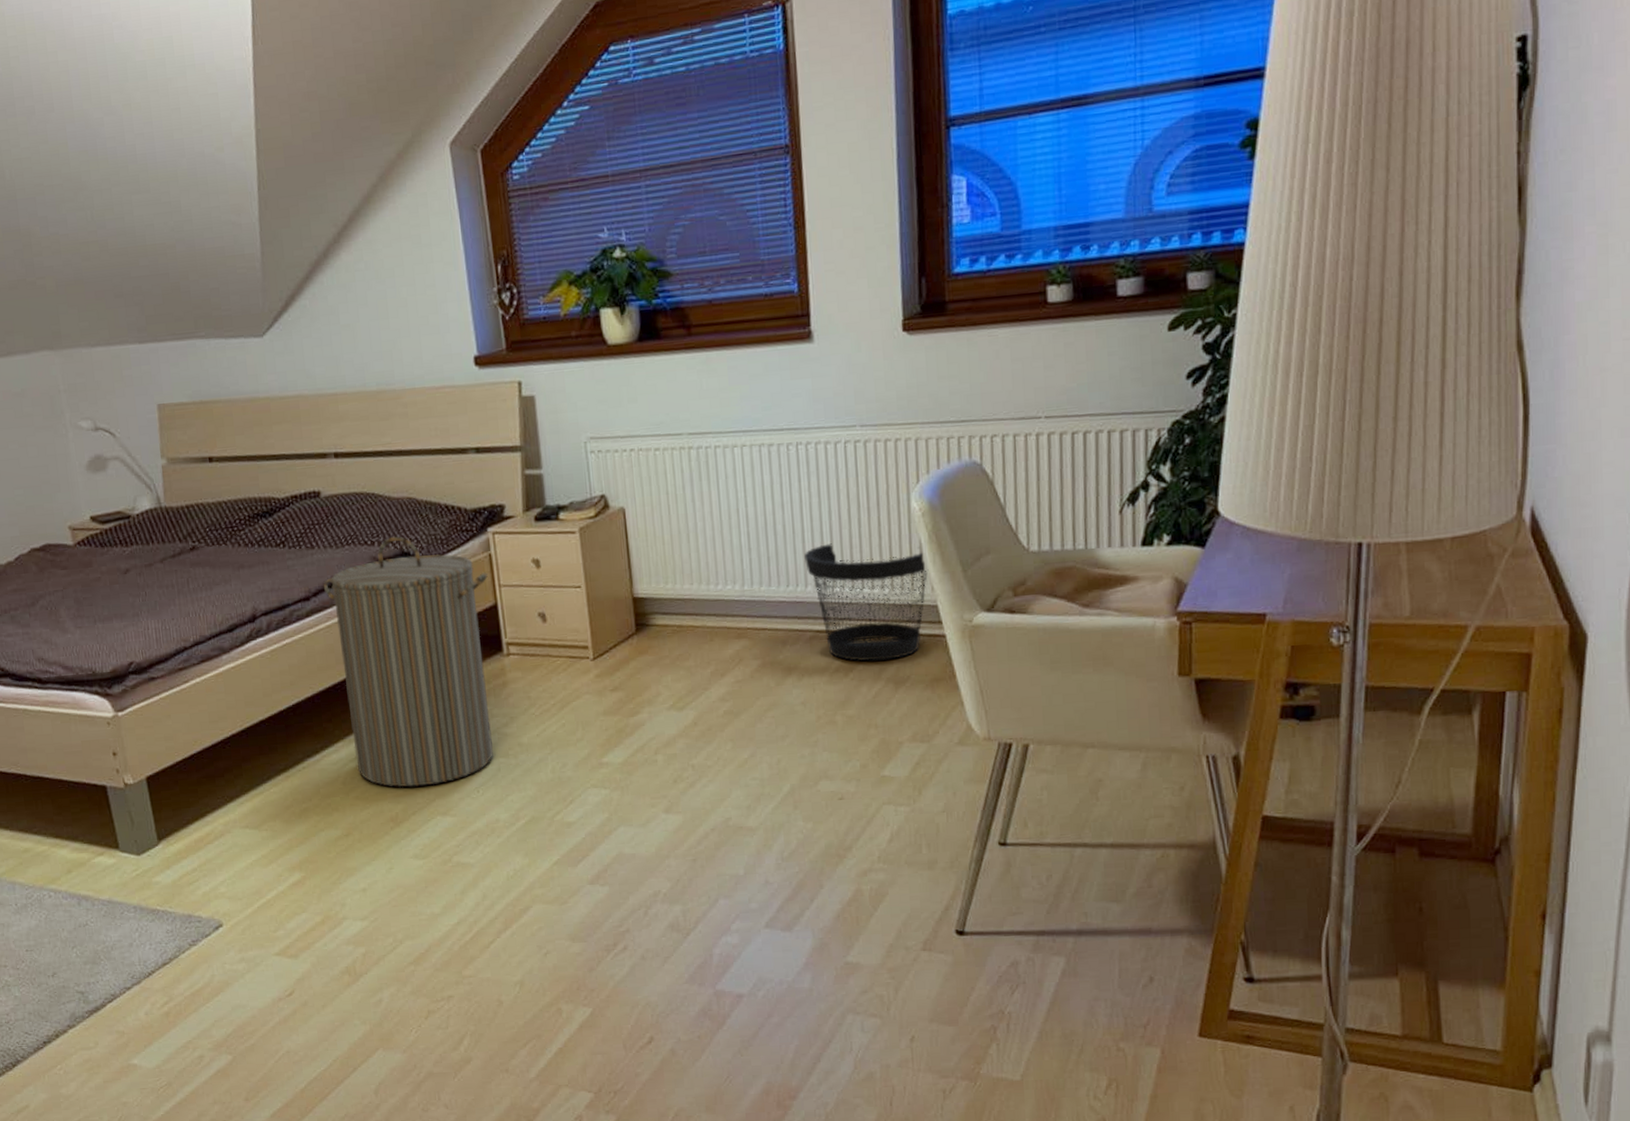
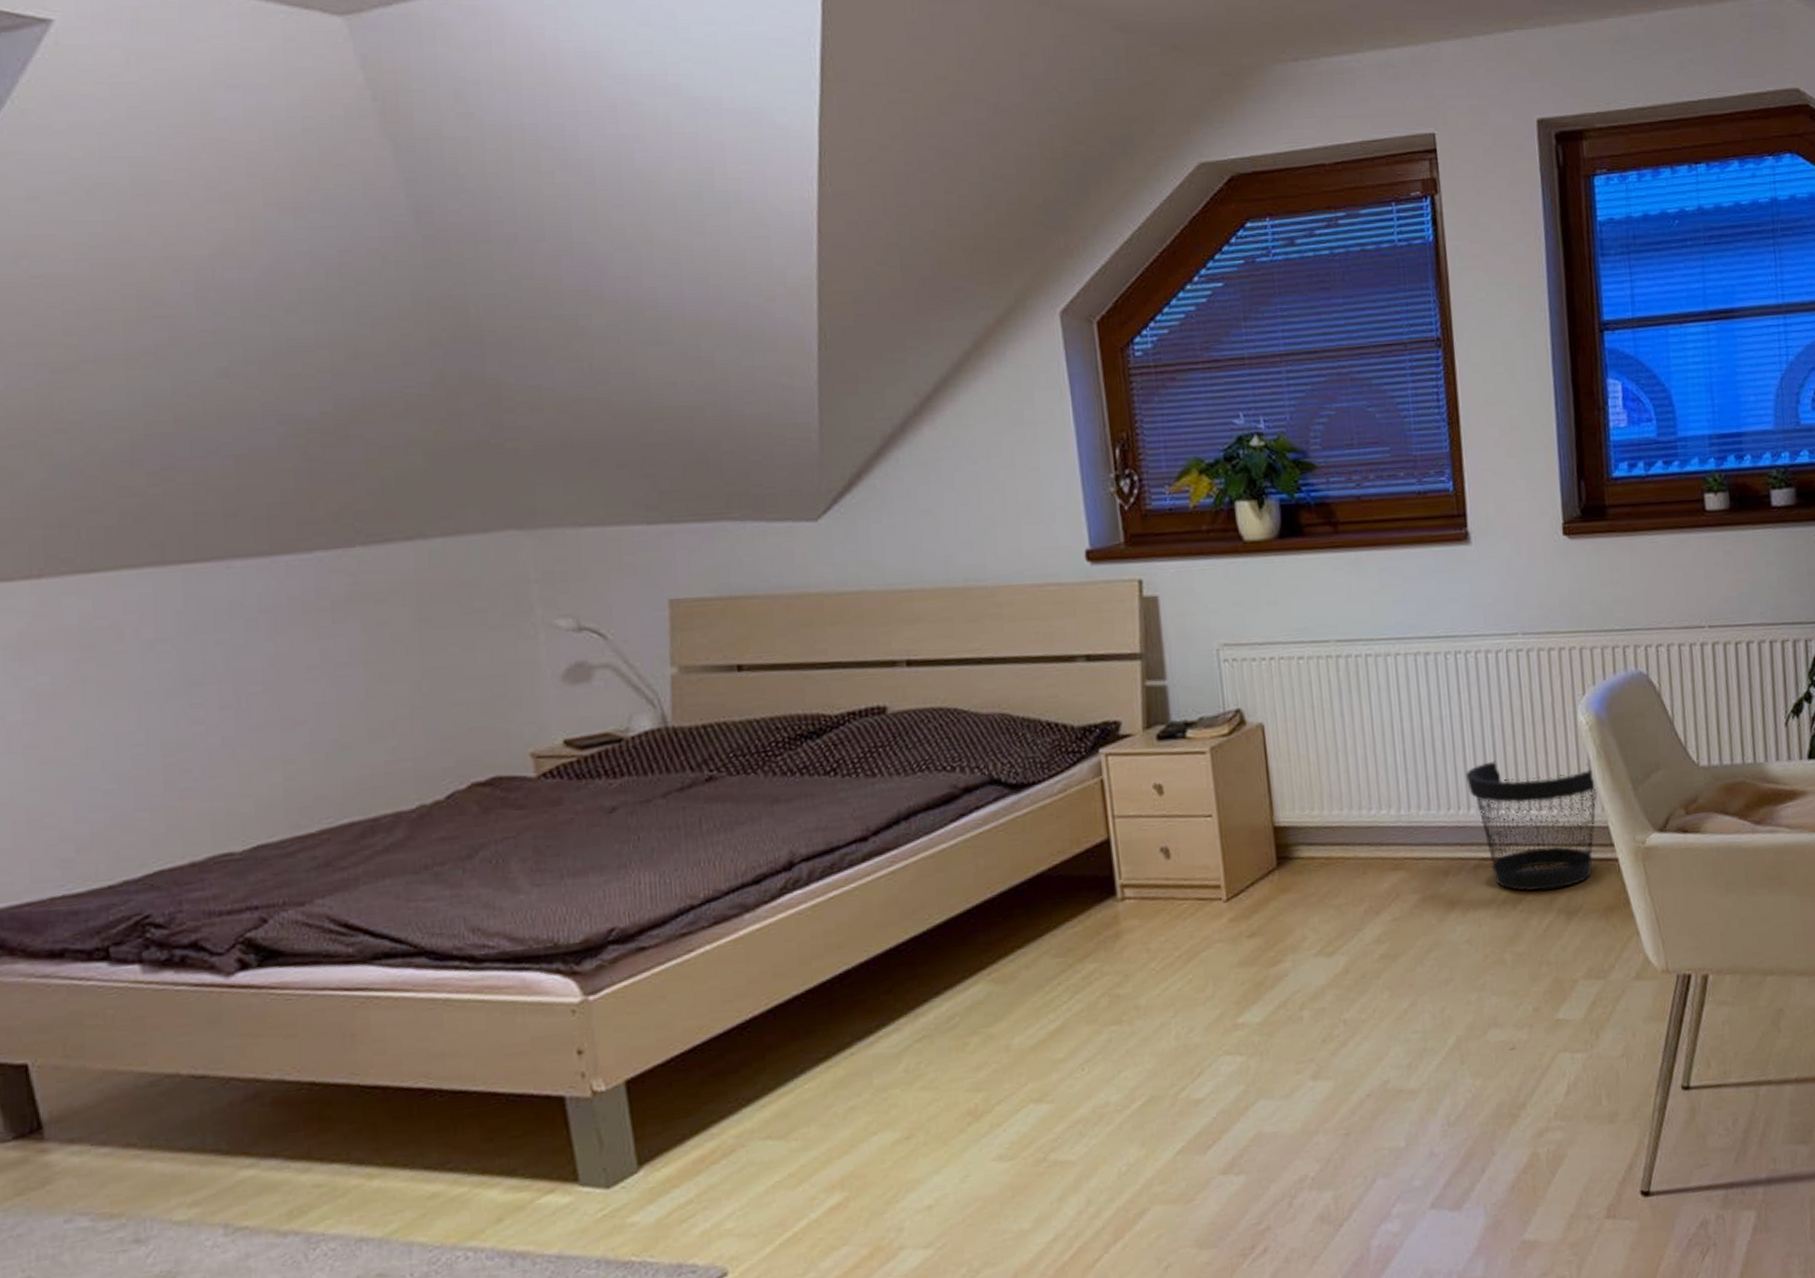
laundry hamper: present [323,536,493,788] -> none [886,760,1103,1071]

